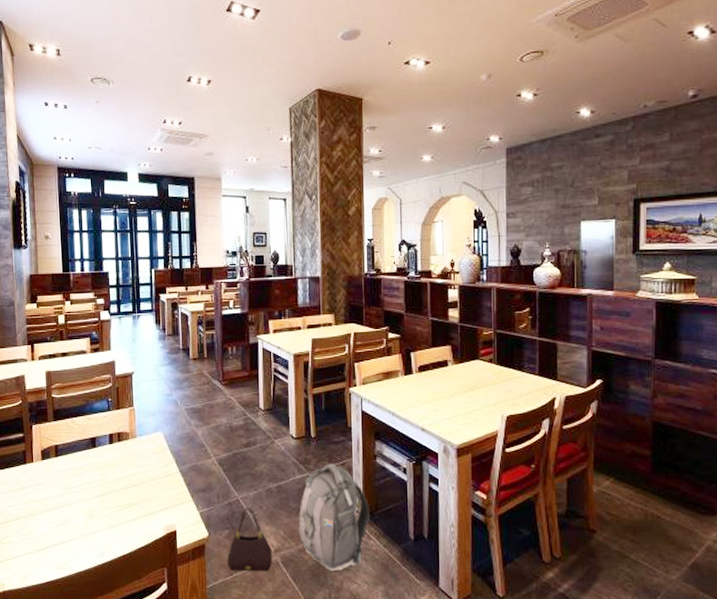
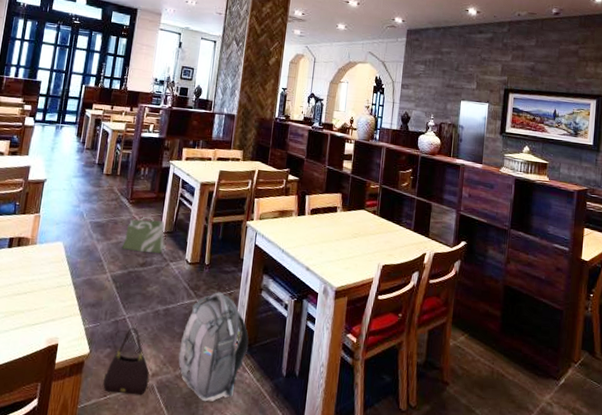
grocery bag: none [222,396,265,433] -> present [121,216,165,254]

